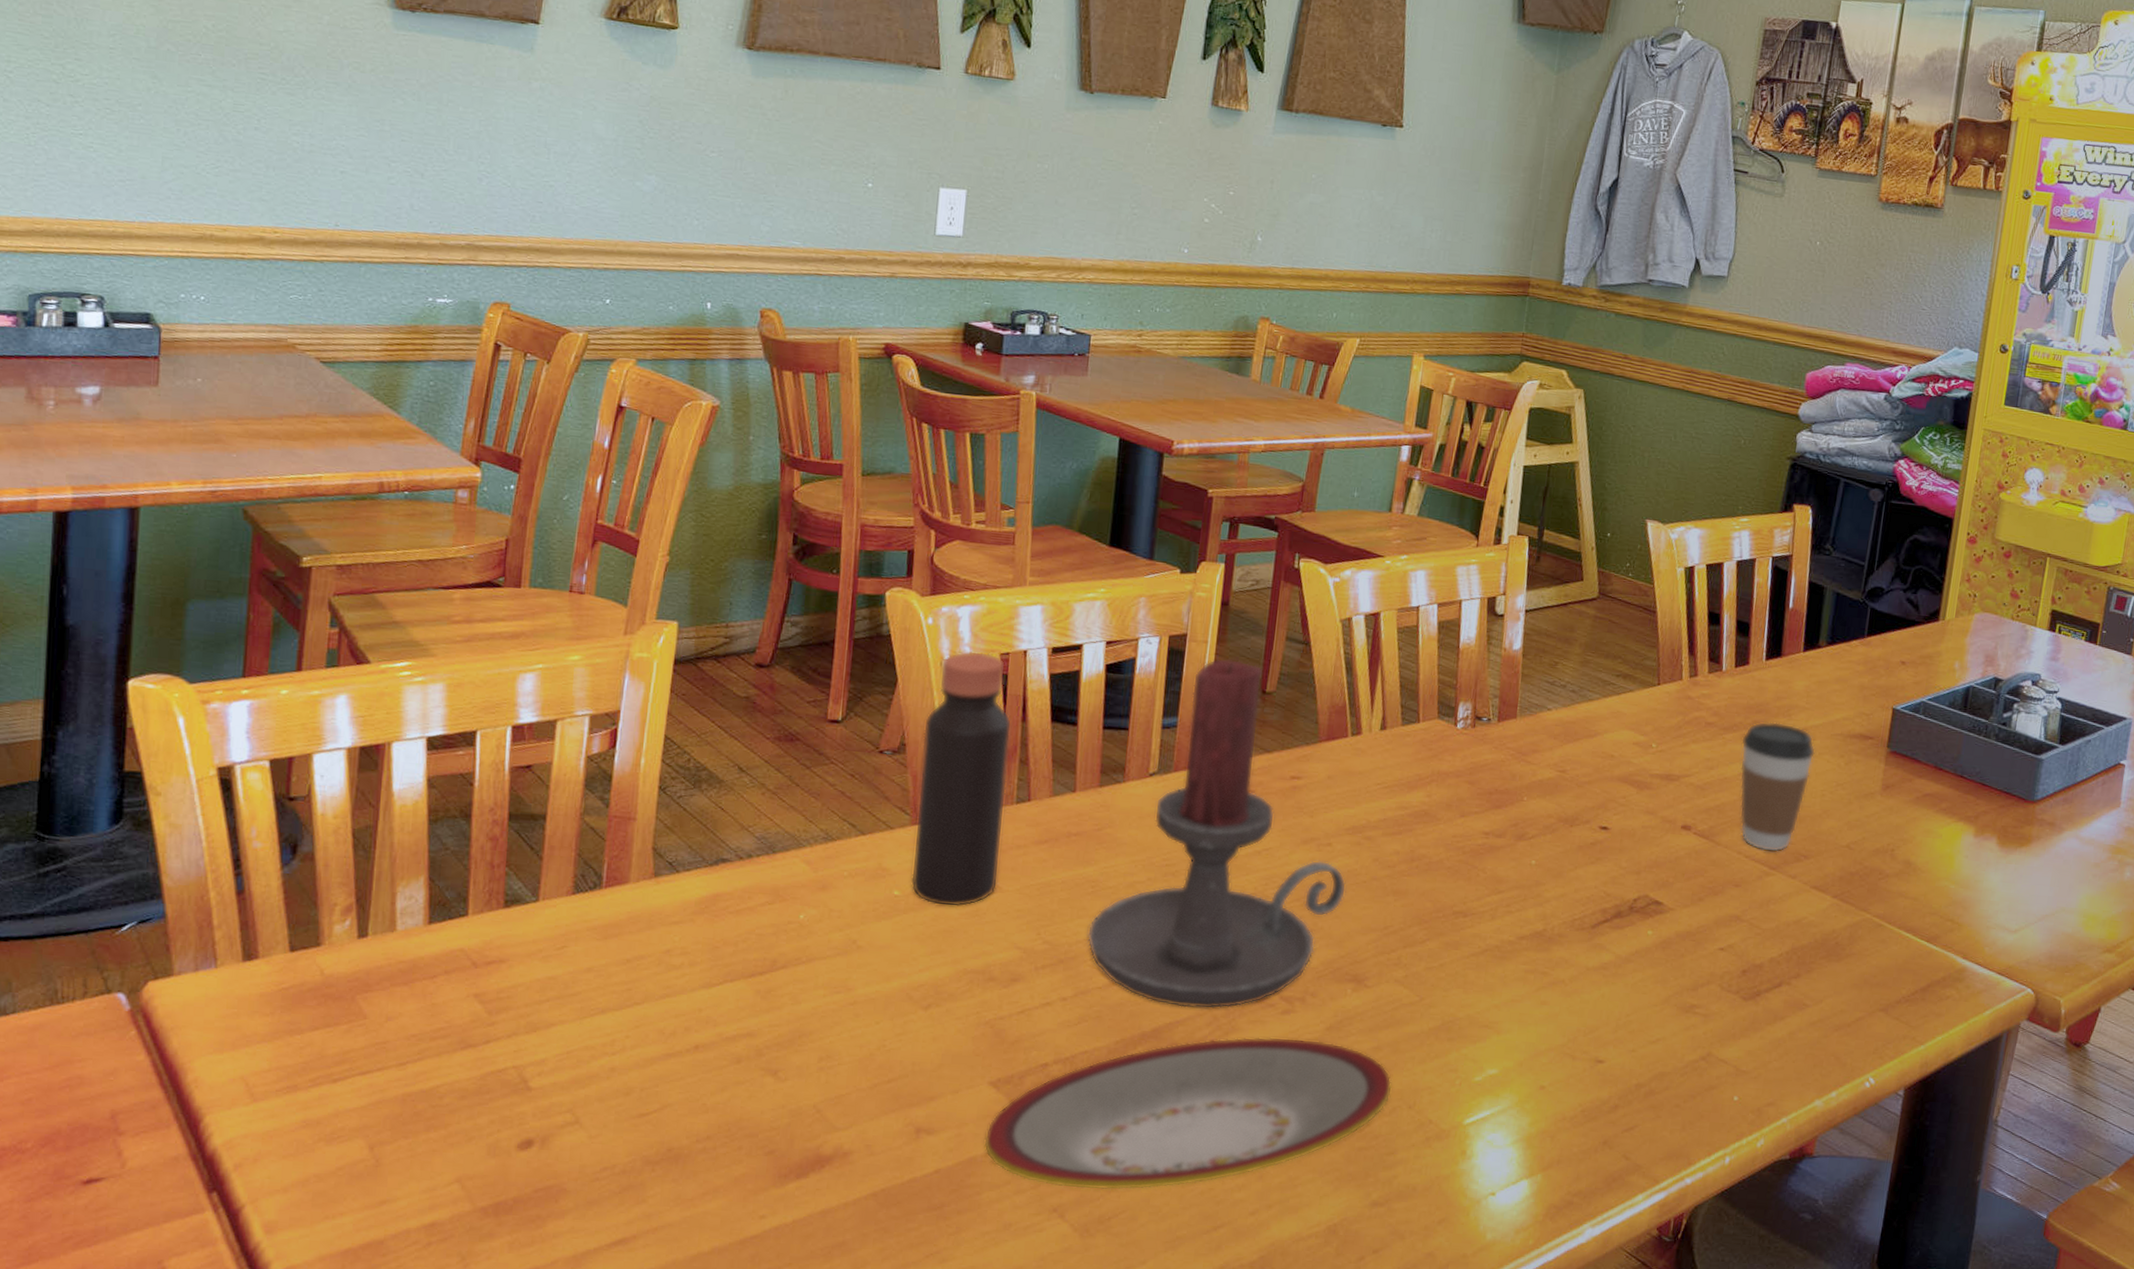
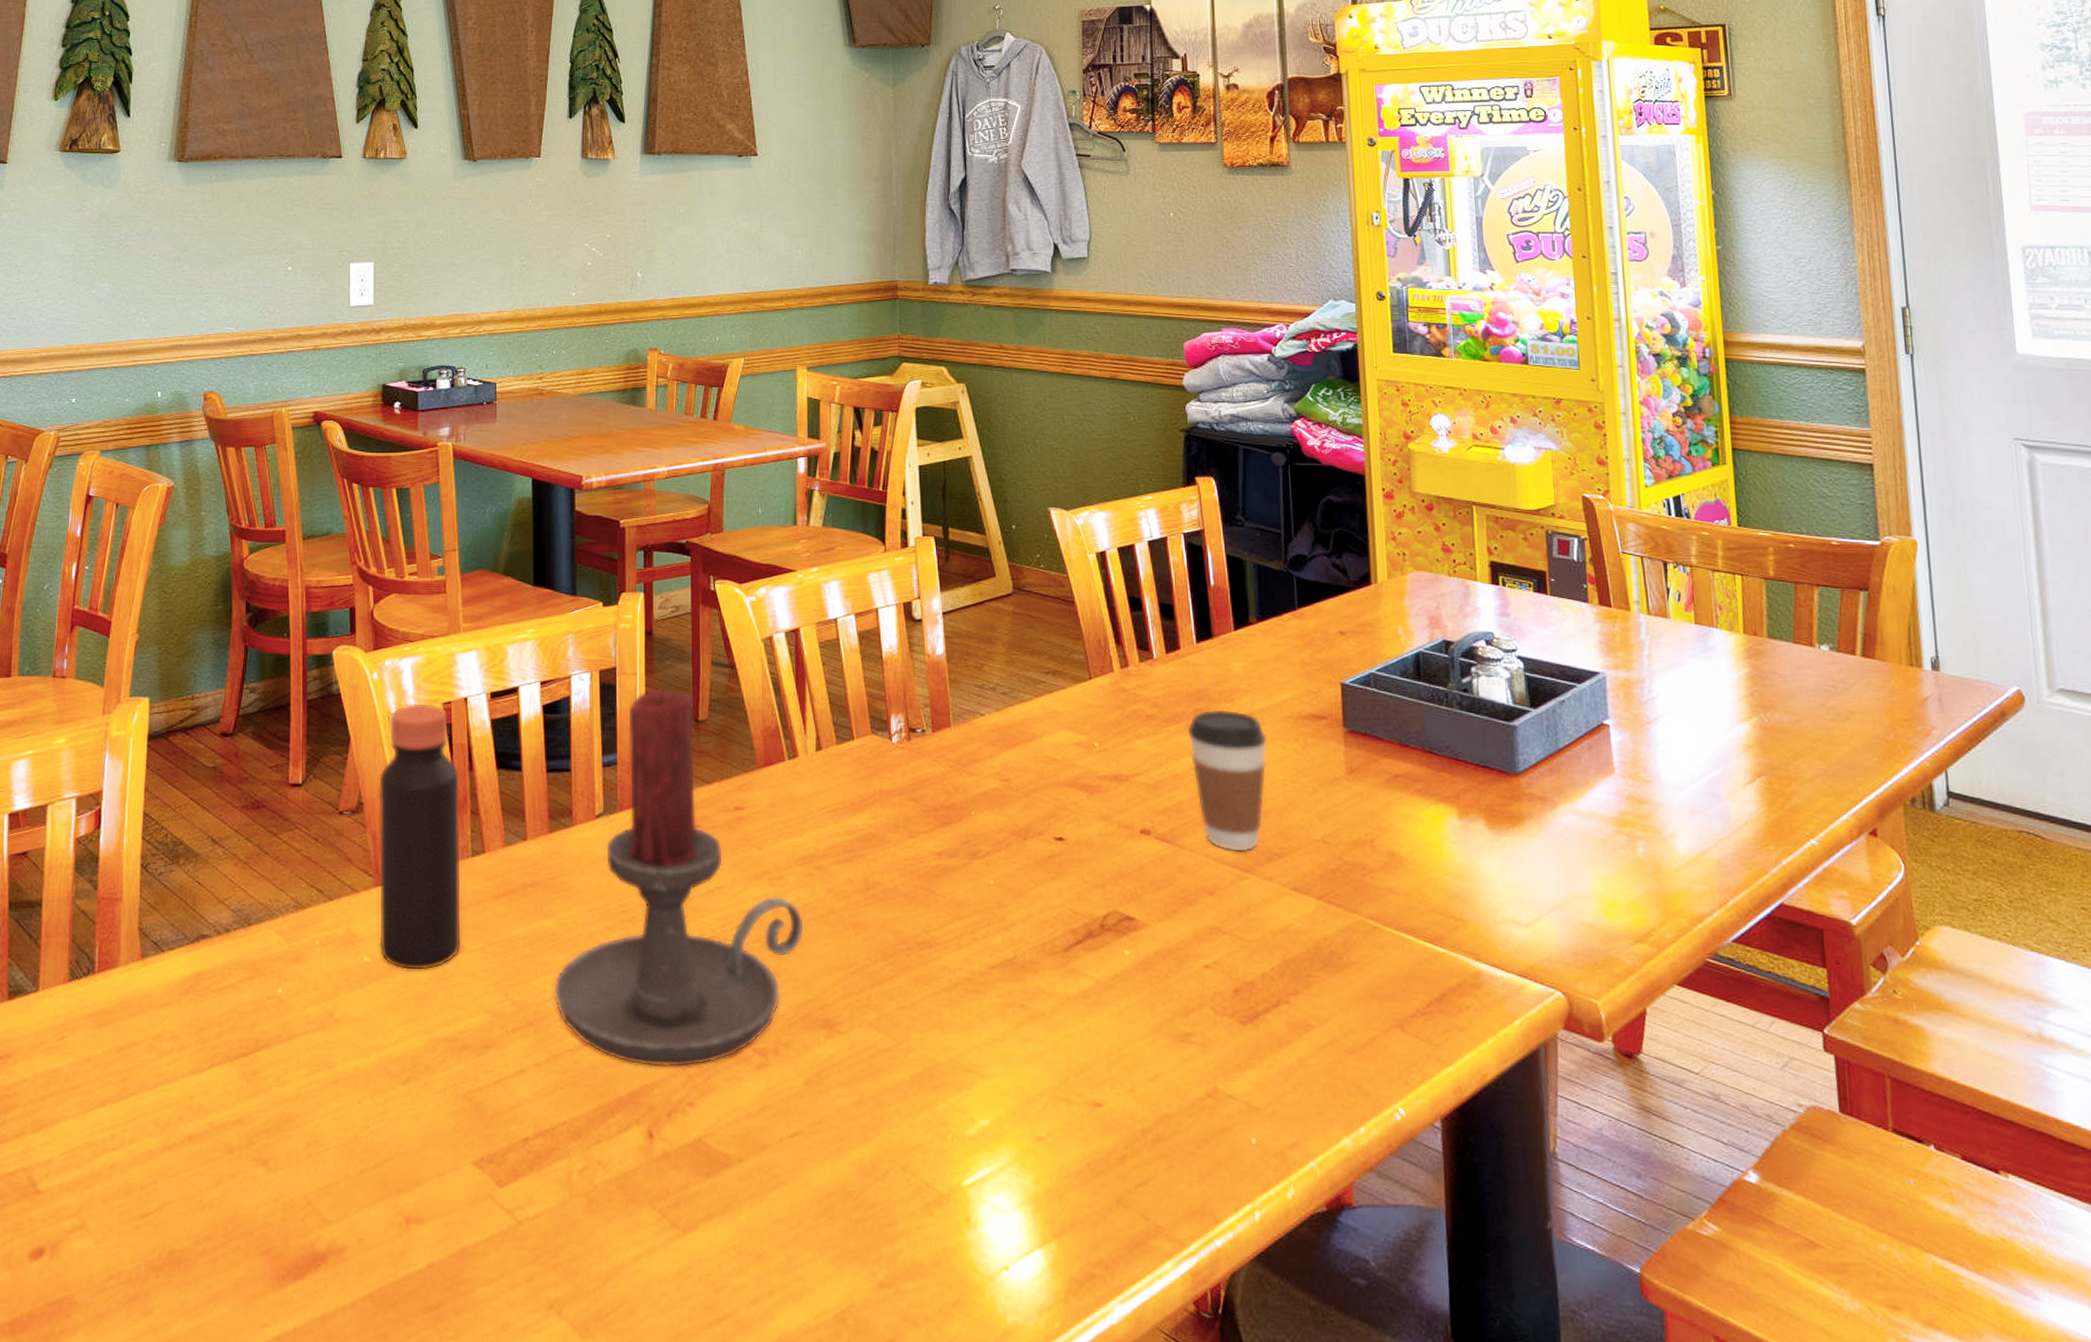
plate: present [984,1037,1392,1191] -> none [474,1095,882,1281]

